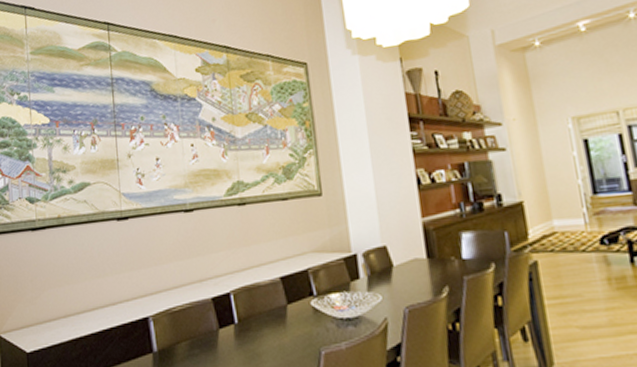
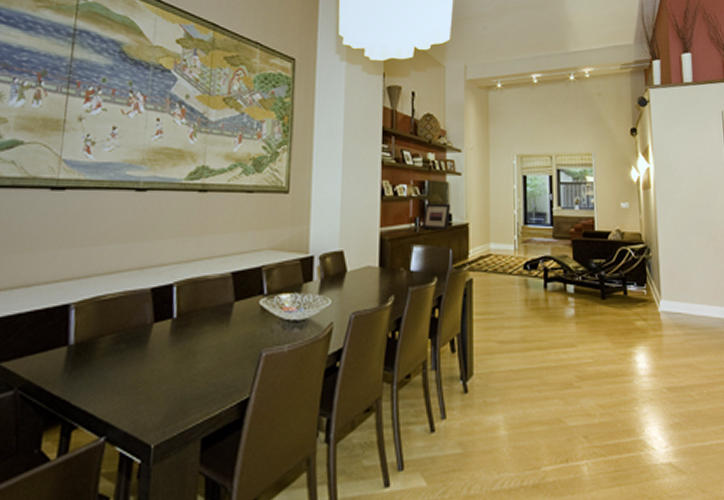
picture frame: none [467,183,500,214] -> present [422,203,451,231]

